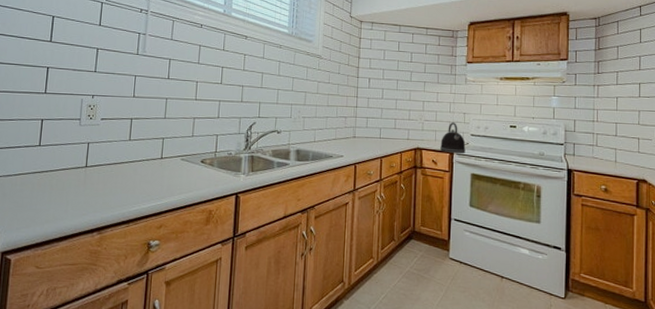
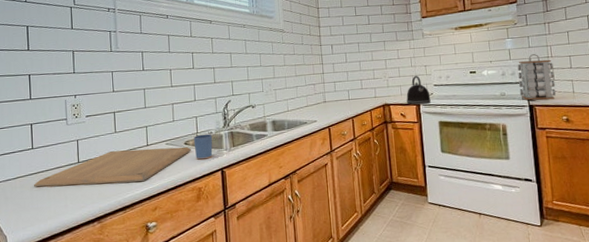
chopping board: none [34,160,208,196] -> present [33,146,192,188]
mug: none [210,154,232,181] -> present [193,134,213,160]
spice rack: none [559,116,598,167] -> present [517,54,557,101]

